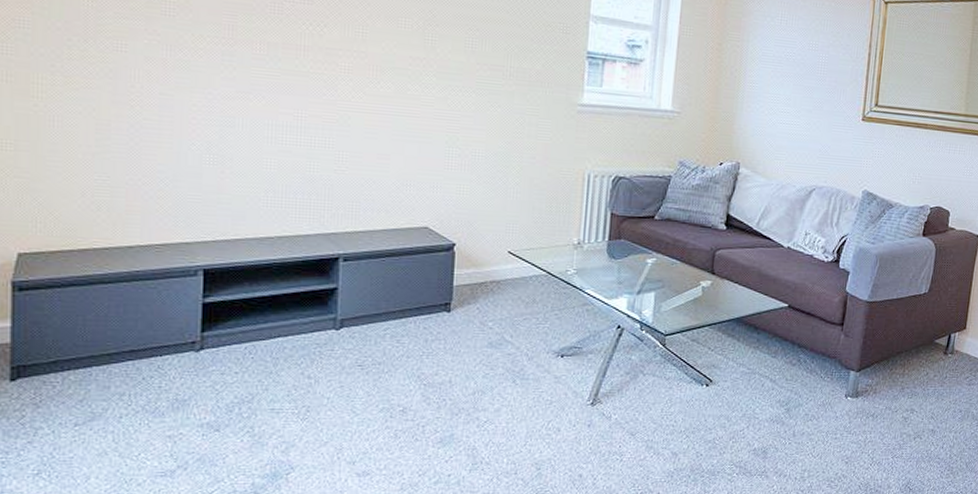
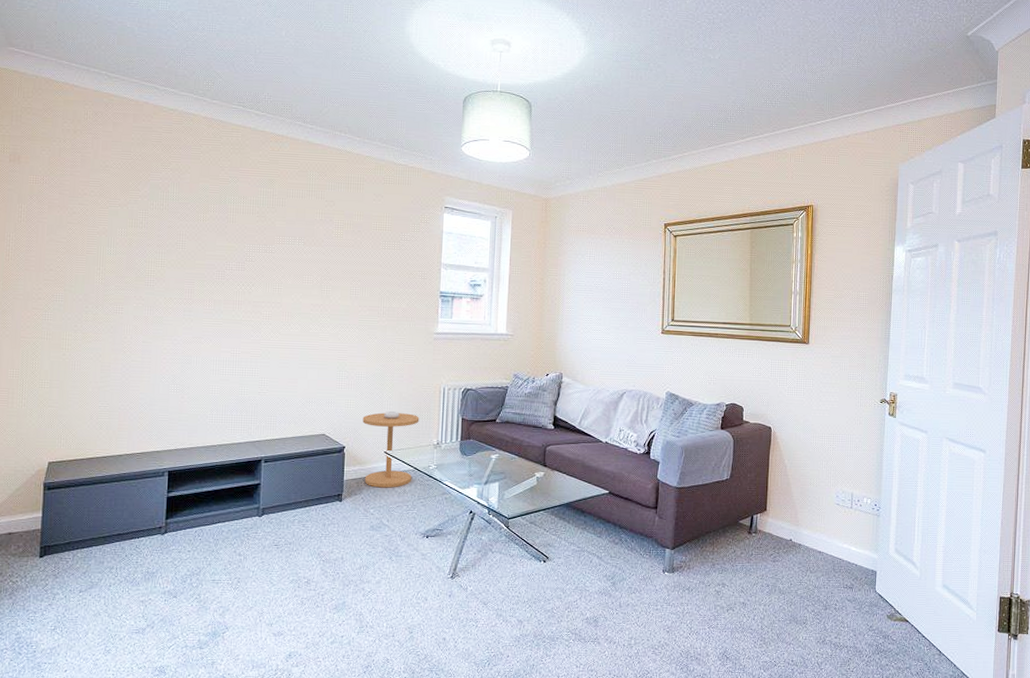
side table: none [479,200,556,297] -> present [362,410,420,488]

